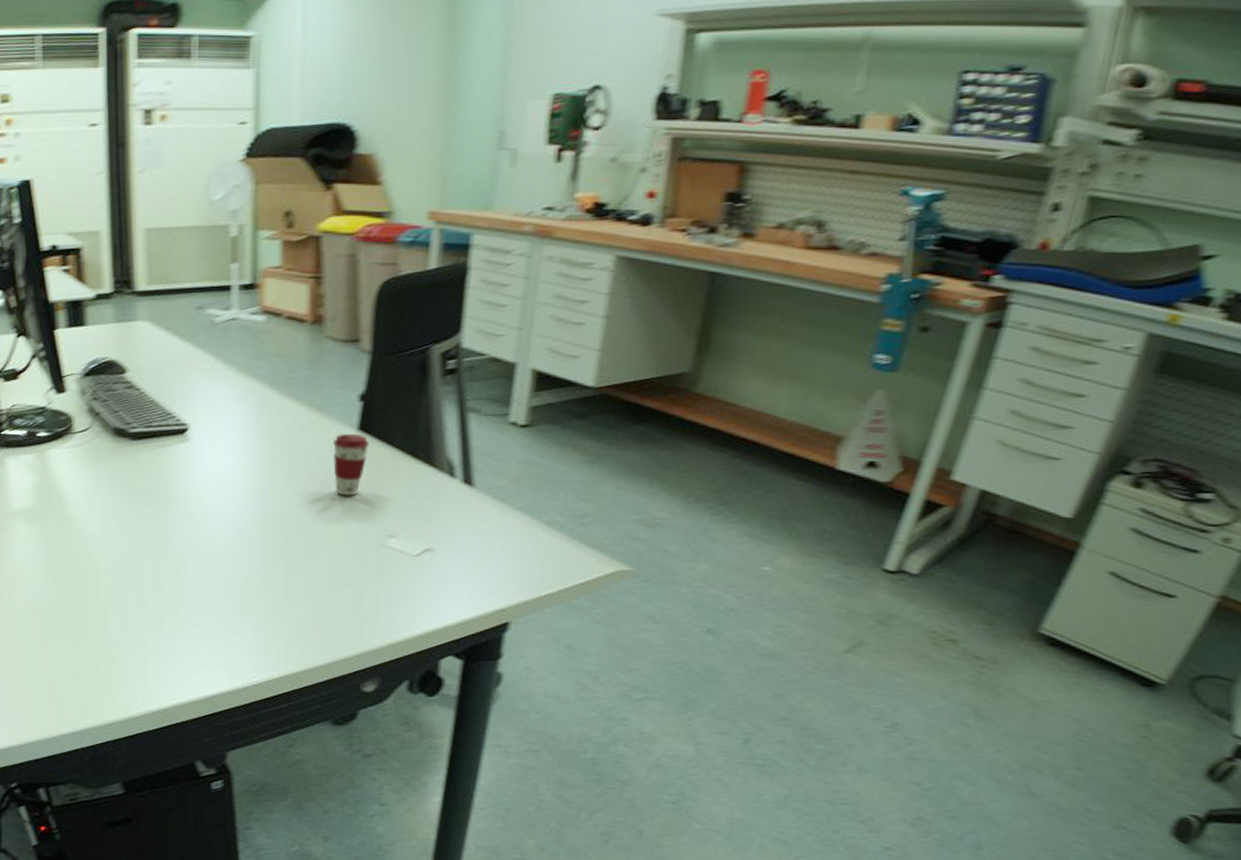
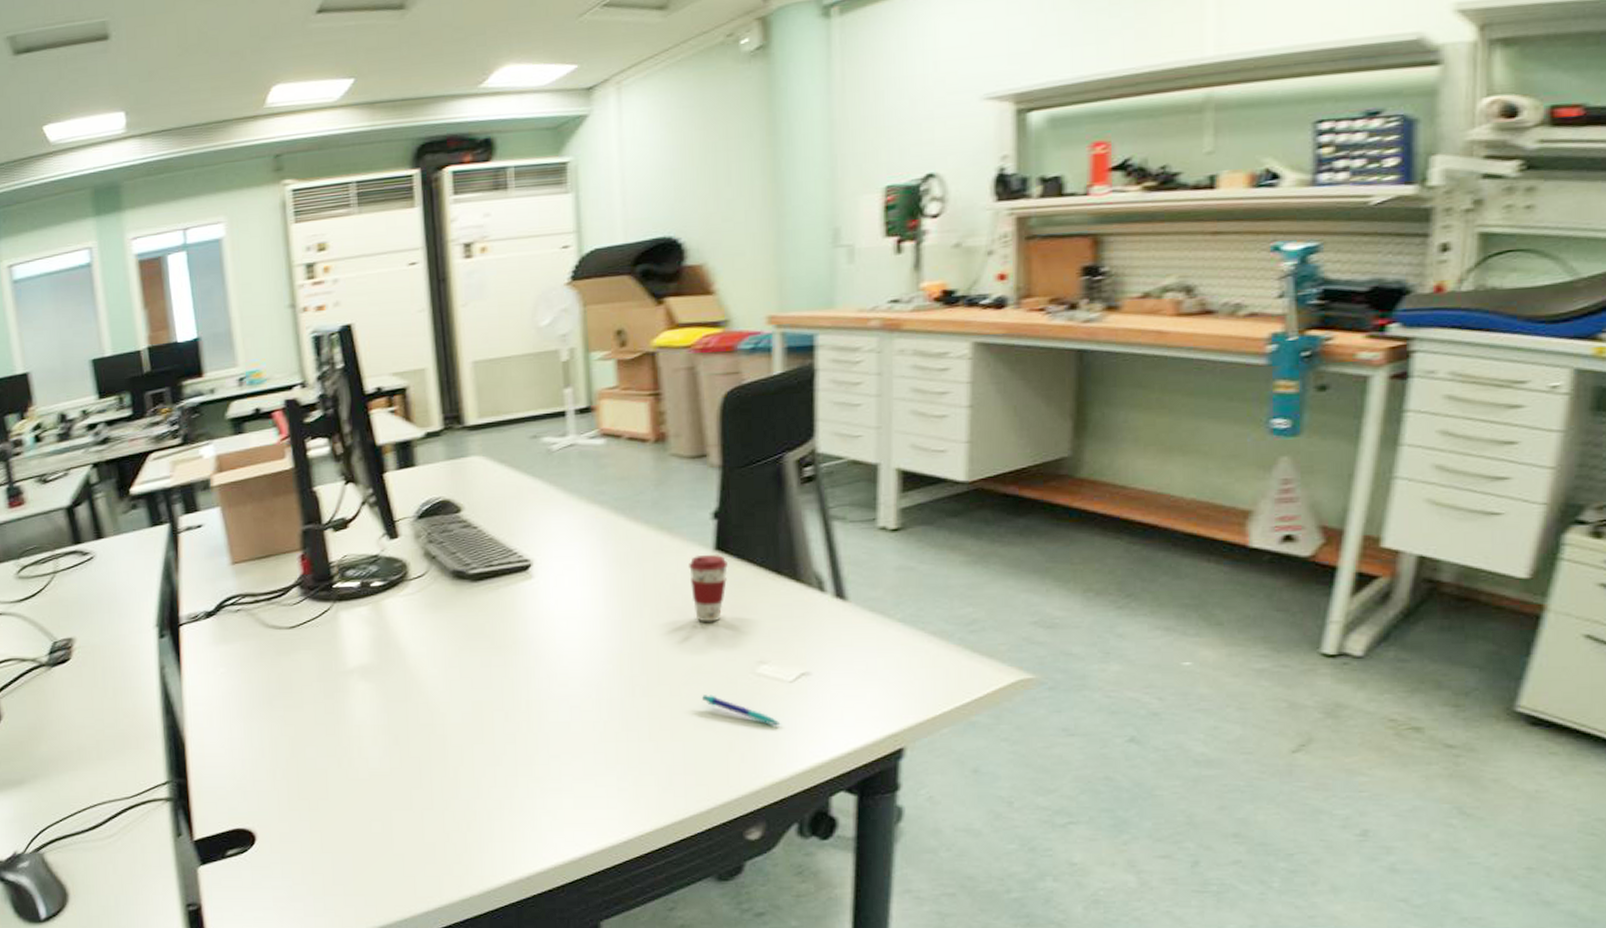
pen: none [334,561,403,594] -> present [702,695,781,726]

